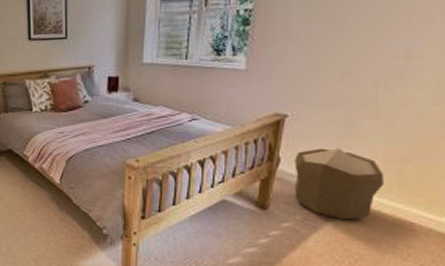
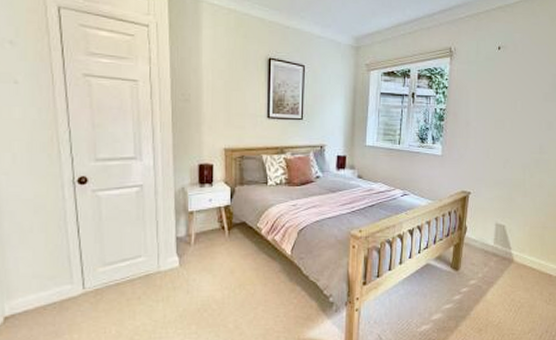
pouf: present [294,148,385,221] -> none [476,218,533,276]

